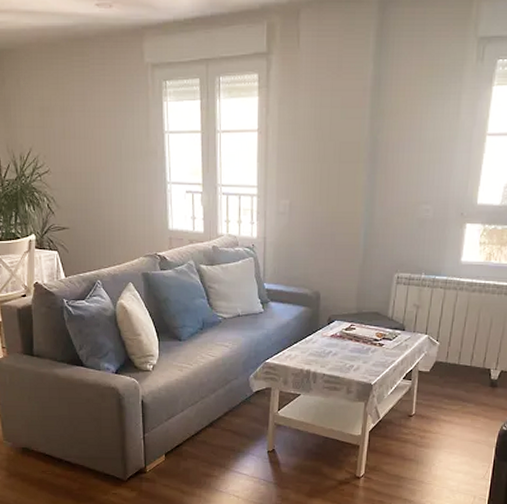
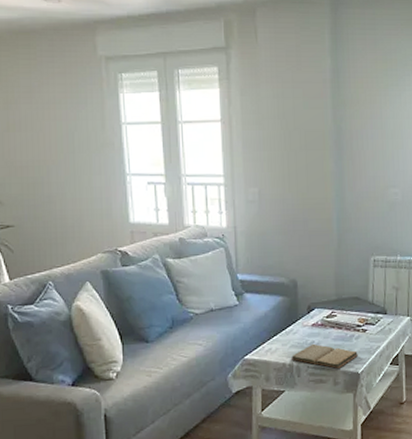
book: none [308,353,374,378] -> present [290,343,359,368]

